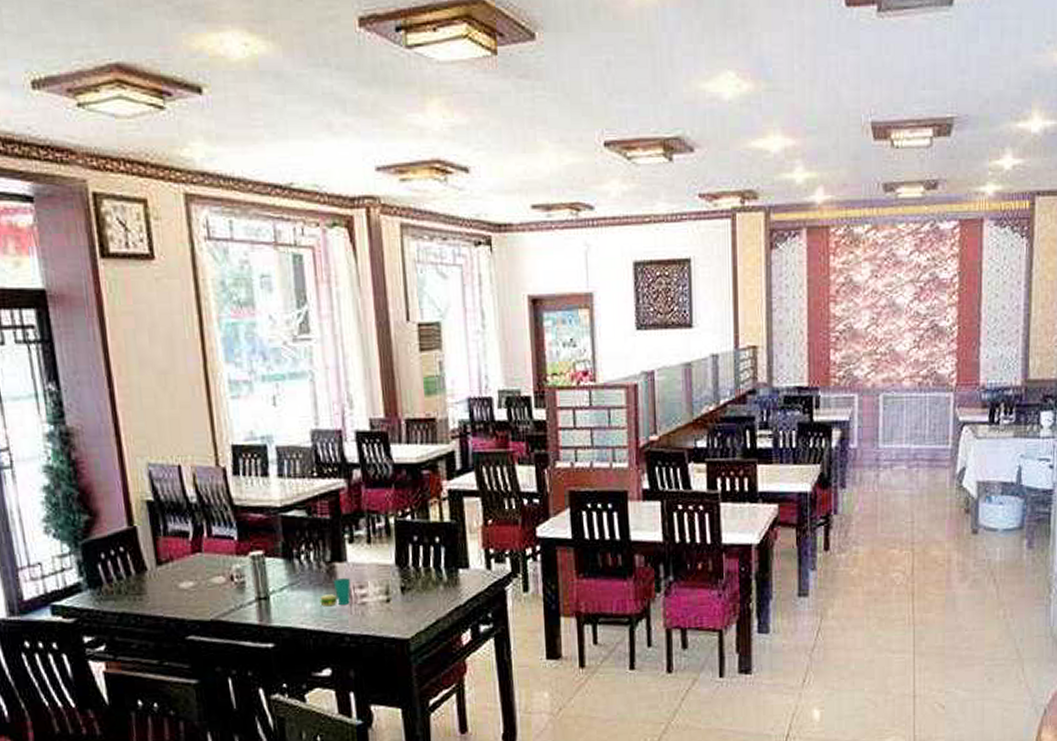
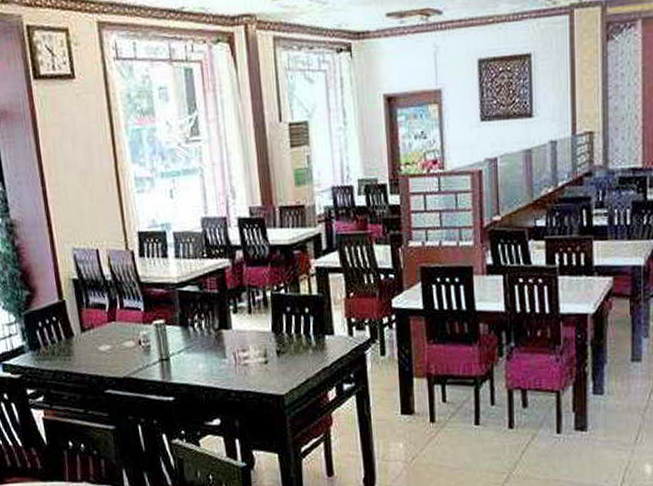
cup: present [320,578,351,607] -> none [210,343,236,367]

